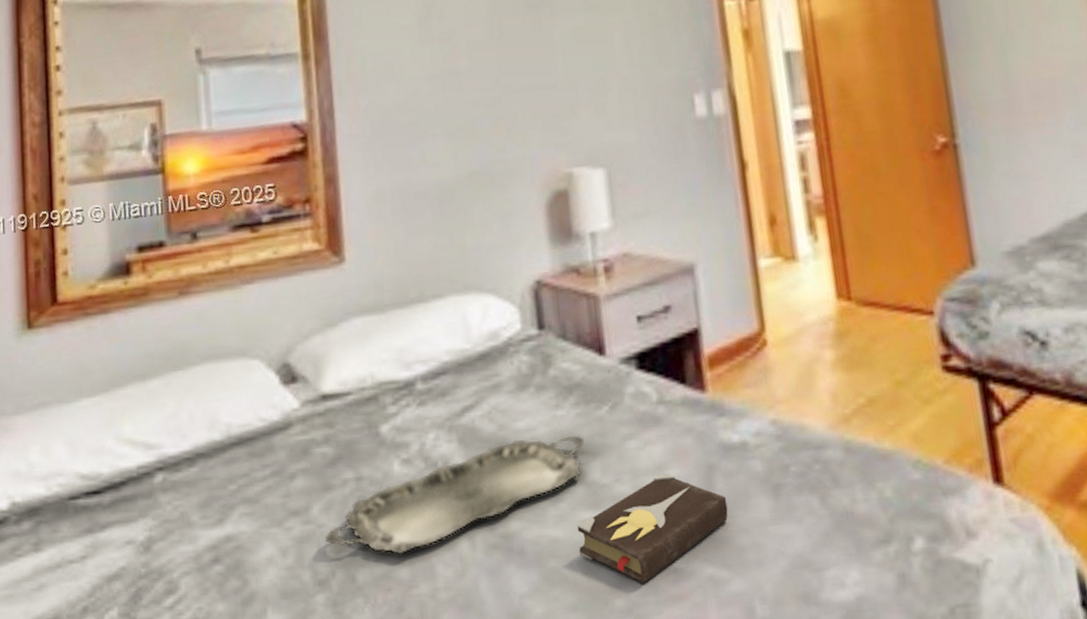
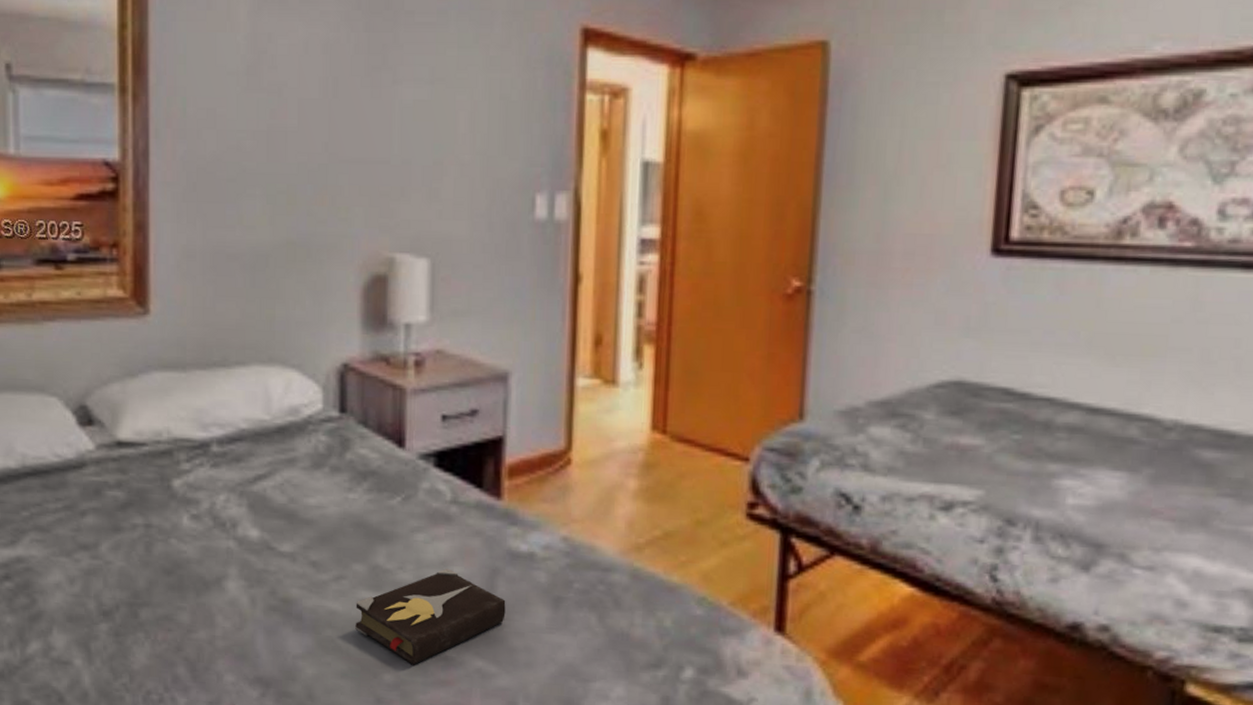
serving tray: present [325,435,585,555] -> none [112,514,373,602]

